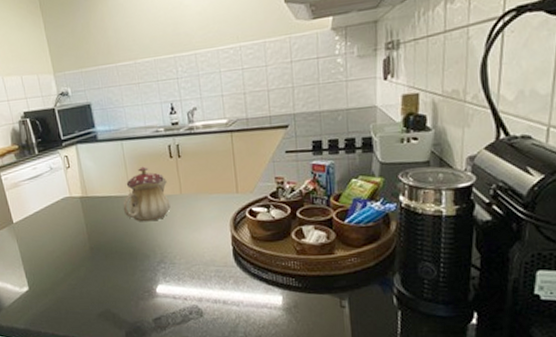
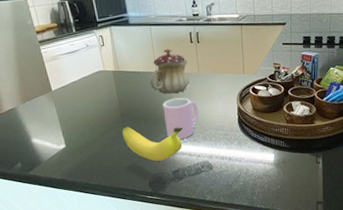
banana: none [92,262,165,306] -> present [122,125,184,161]
cup: none [139,226,183,278] -> present [163,98,198,139]

